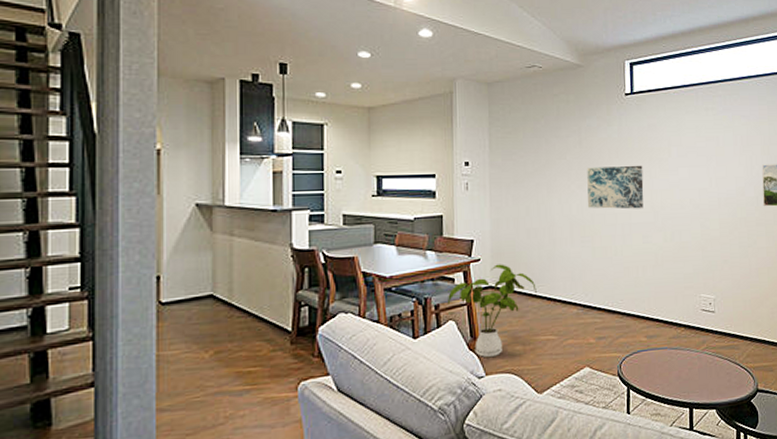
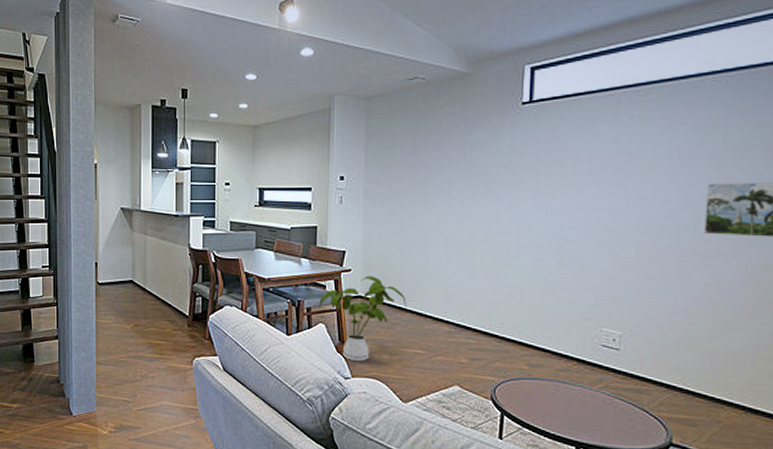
wall art: present [587,165,644,209] -> none [467,181,538,230]

